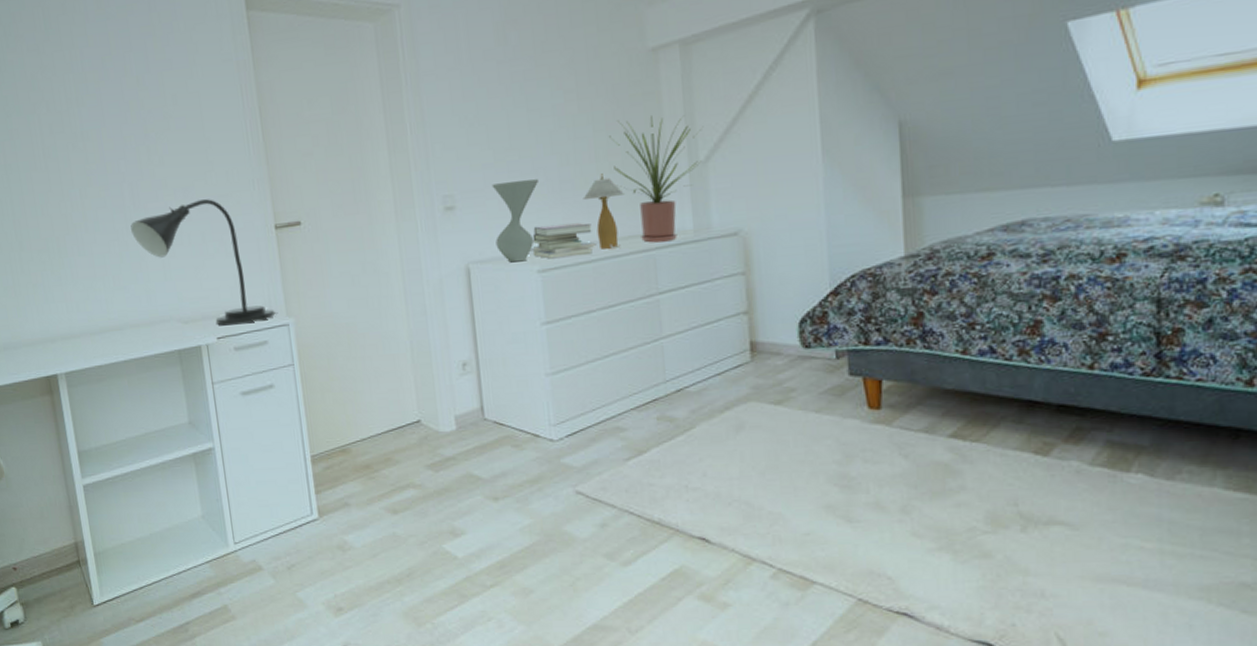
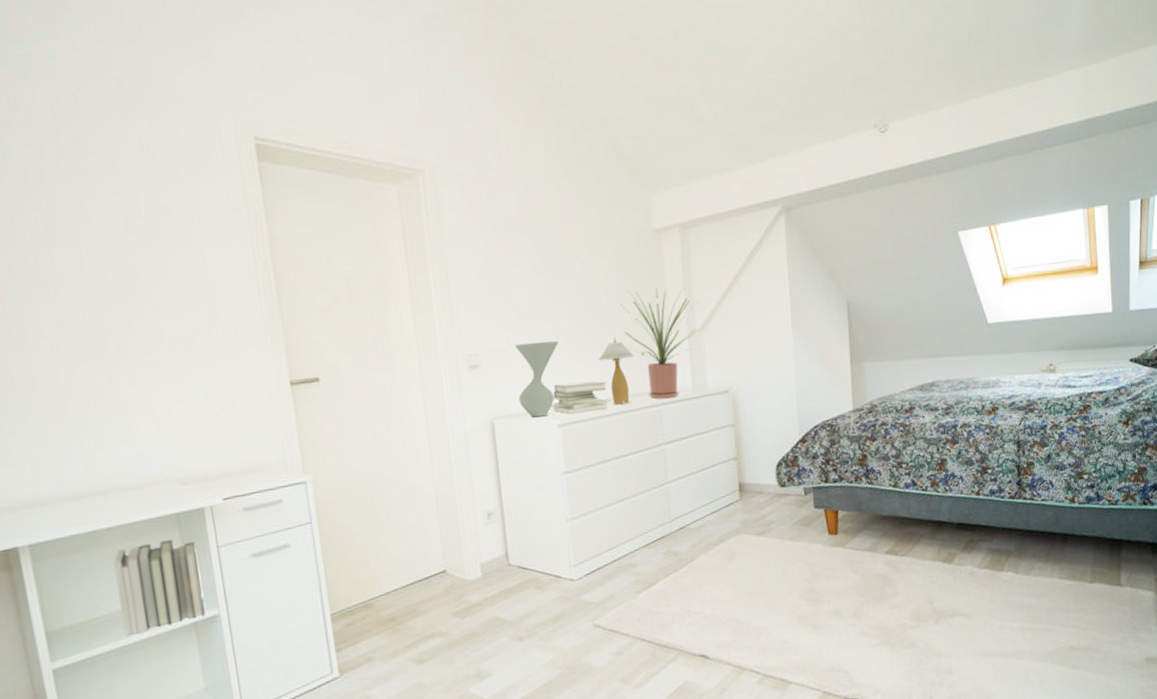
books: none [129,375,202,461] -> present [113,540,205,637]
desk lamp: present [130,199,278,325] -> none [116,353,294,485]

